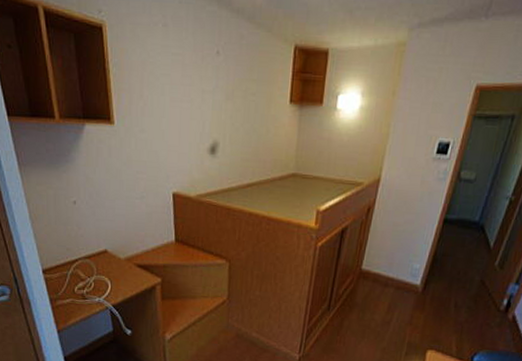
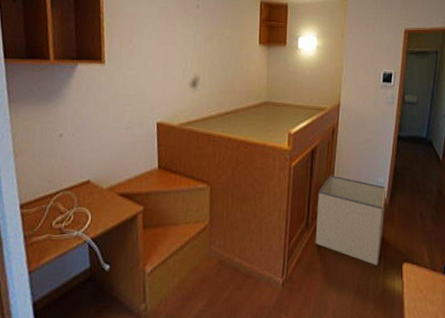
storage bin: none [336,257,422,350] -> present [315,175,386,265]

